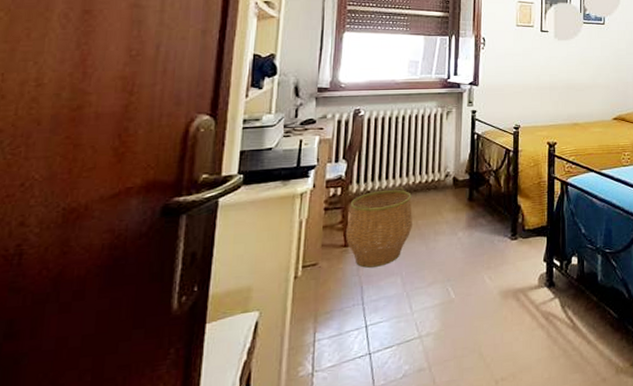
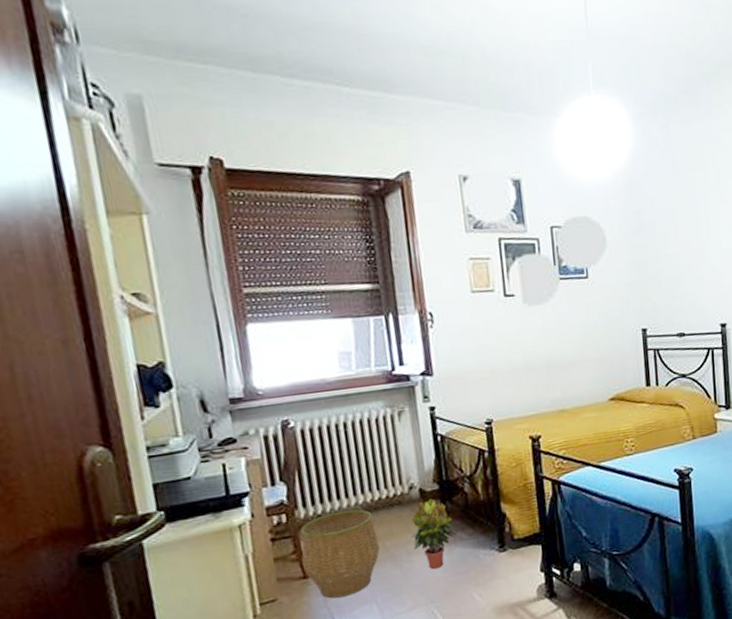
potted plant: none [440,186,479,249] -> present [411,498,458,569]

